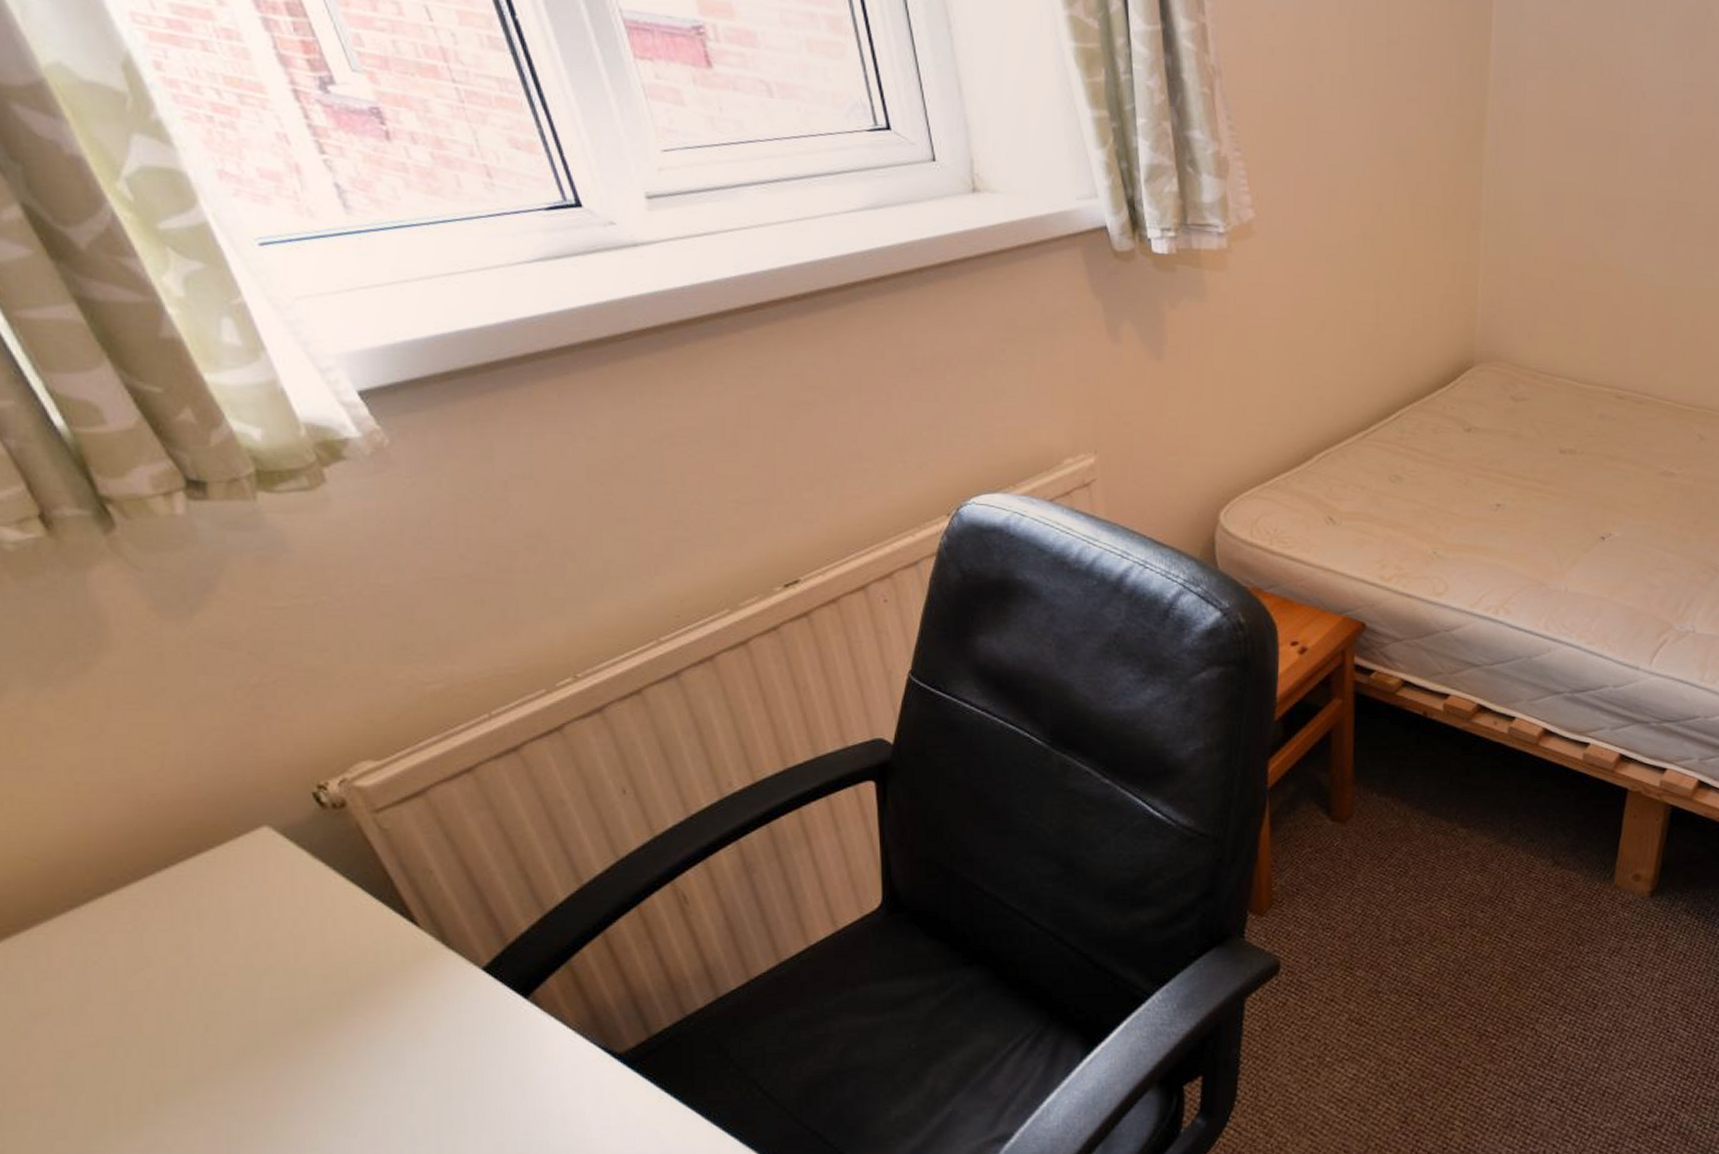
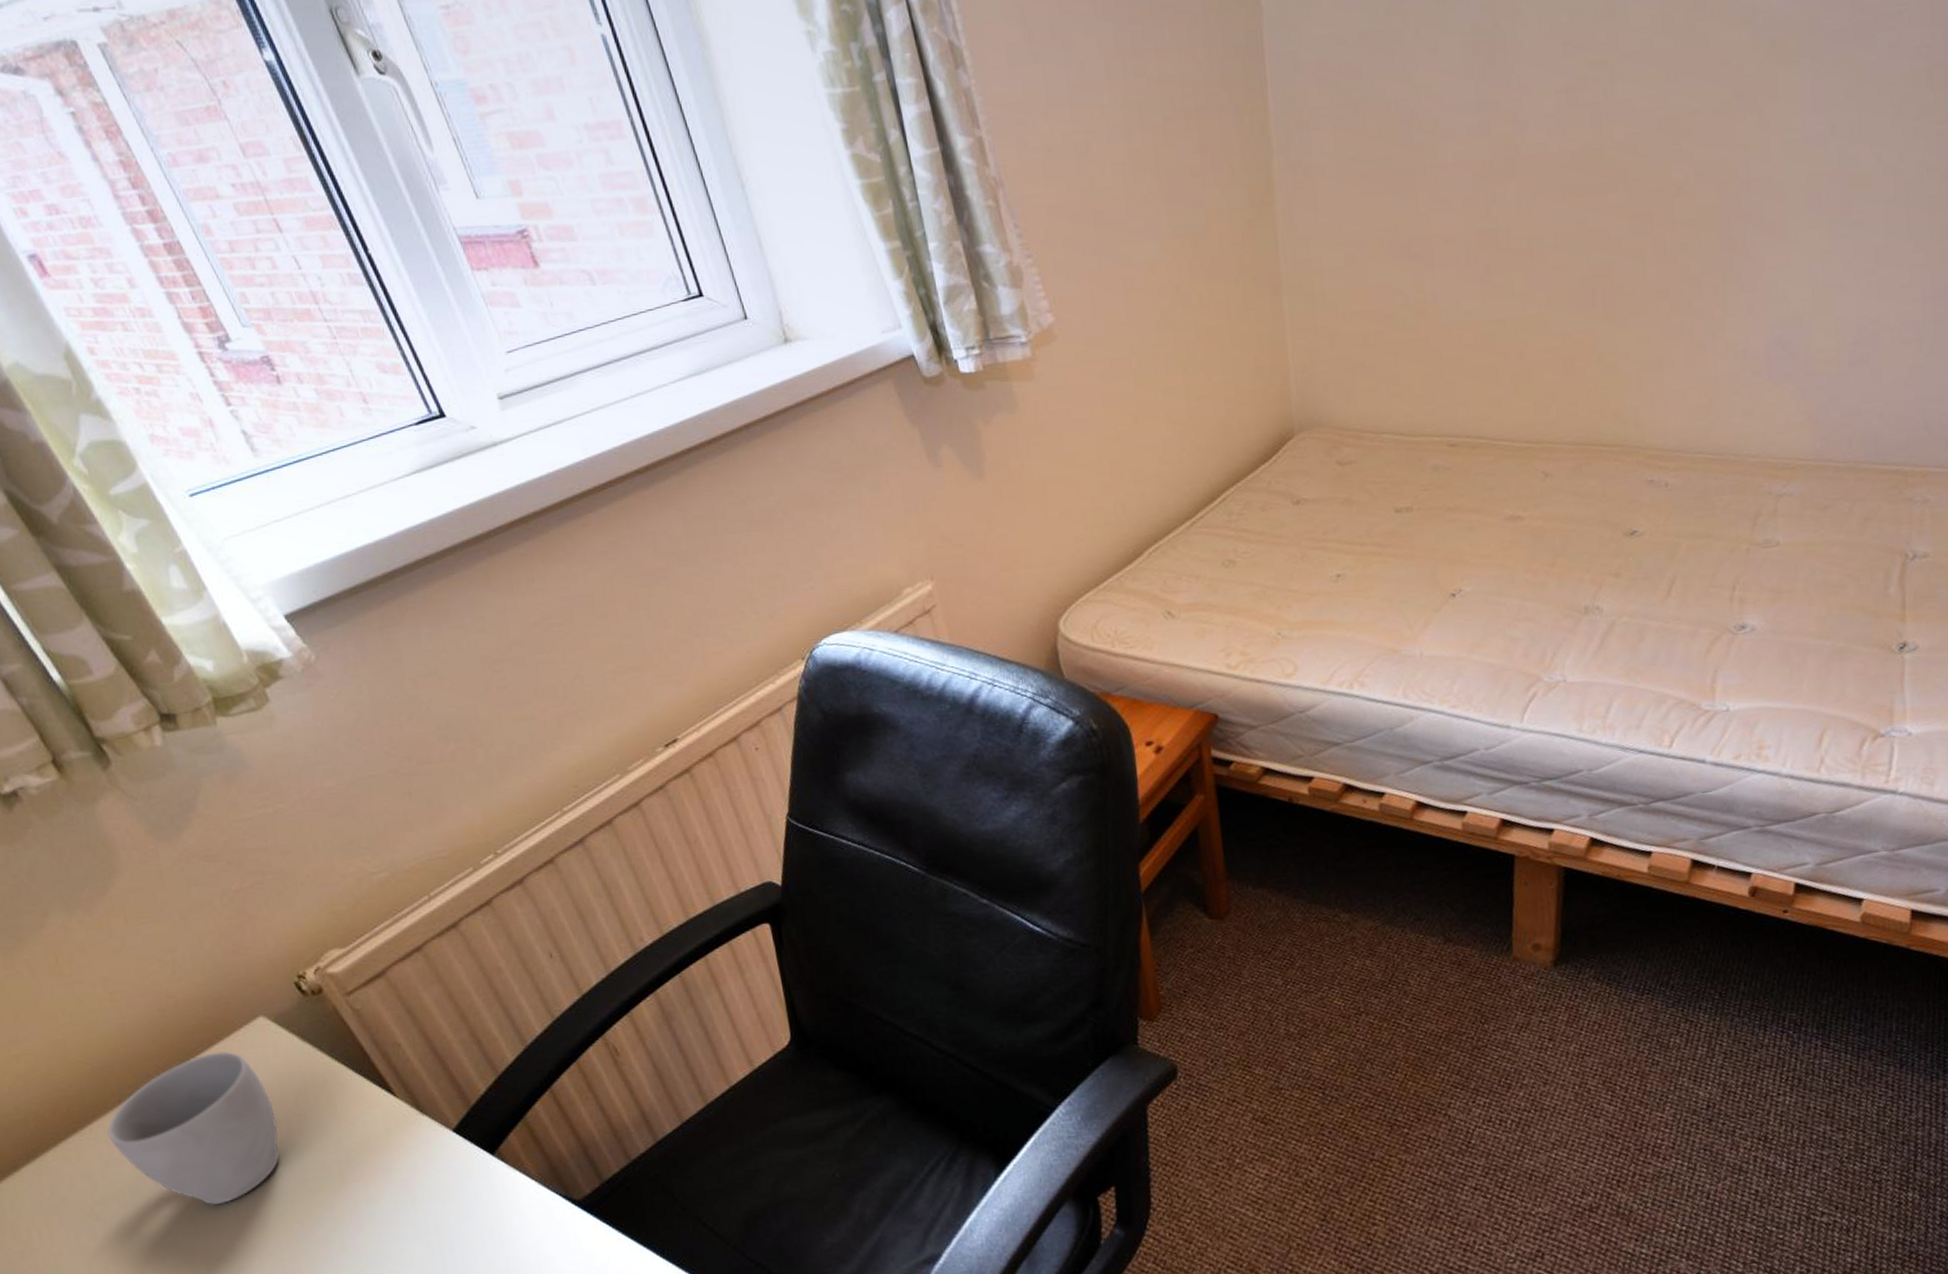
mug: none [50,861,269,1032] -> present [107,1052,280,1206]

